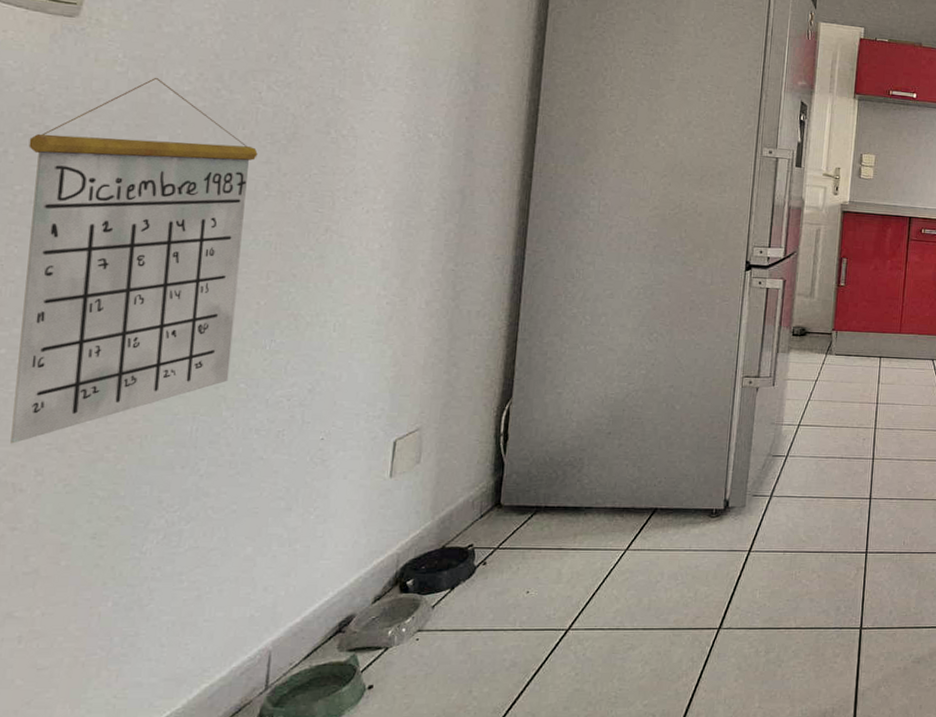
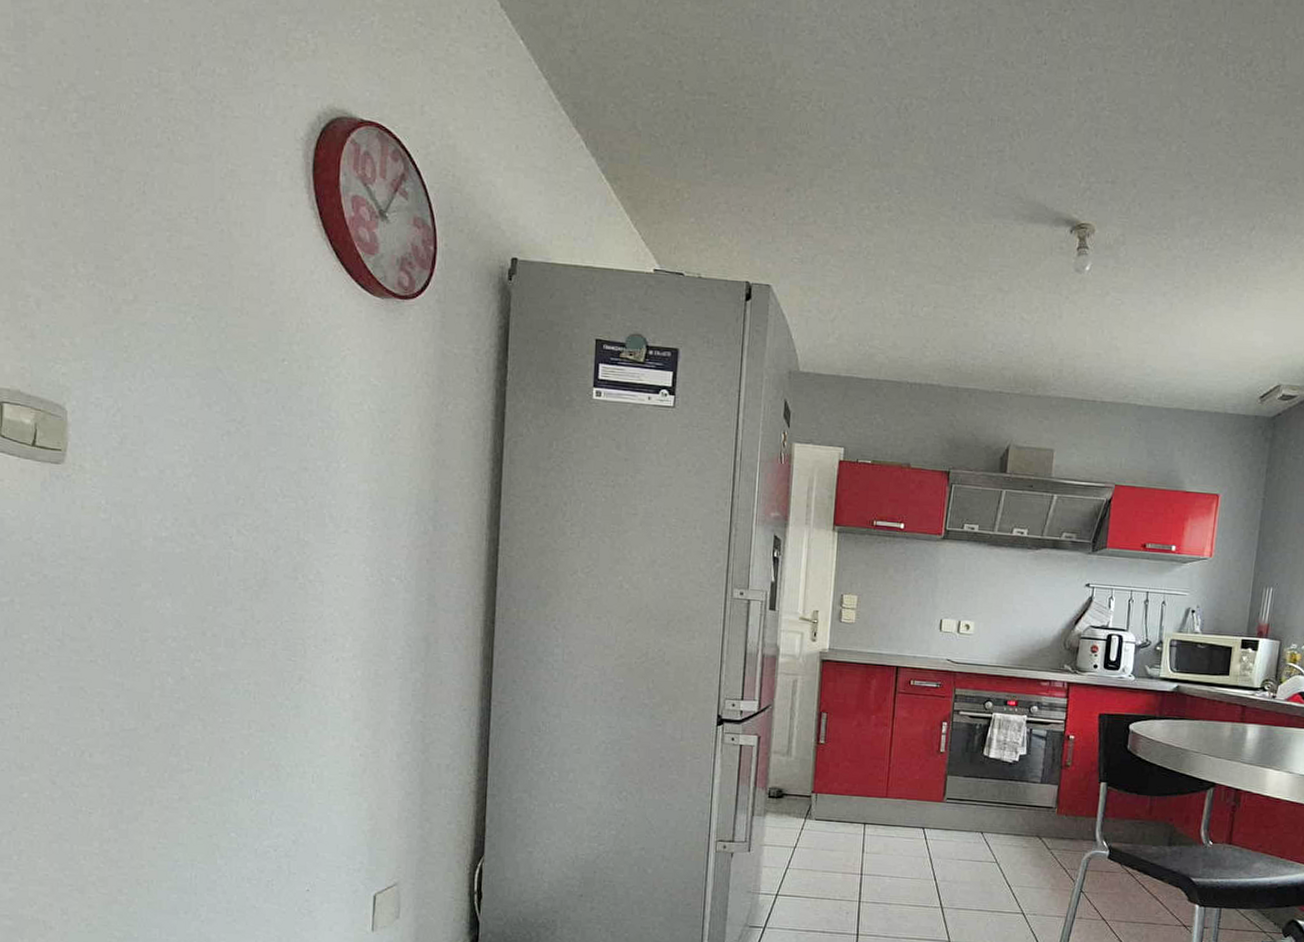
calendar: present [10,77,258,444] -> none [31,523,232,884]

